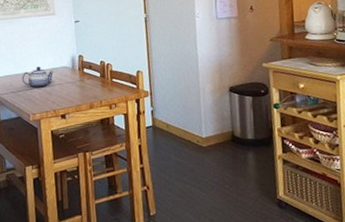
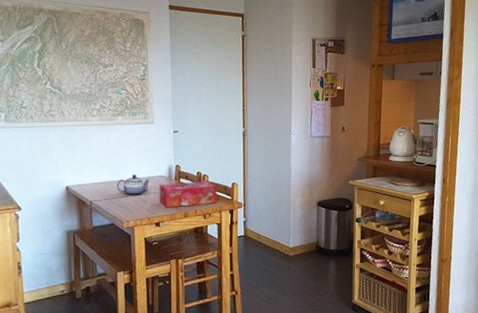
tissue box: none [63,70,123,99] -> present [159,181,218,208]

